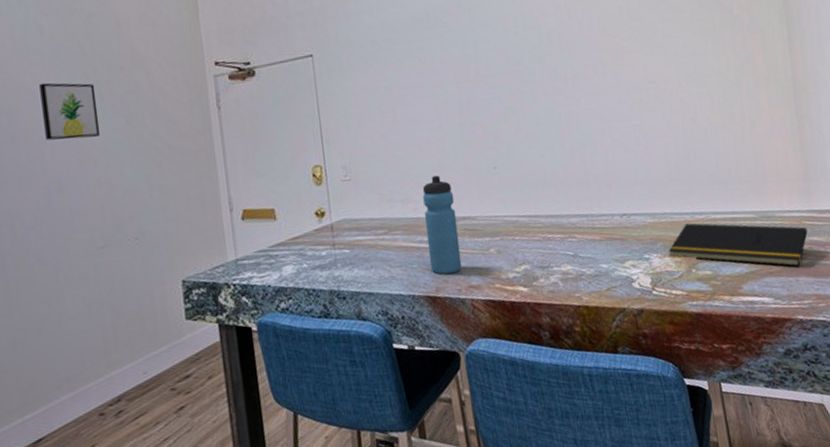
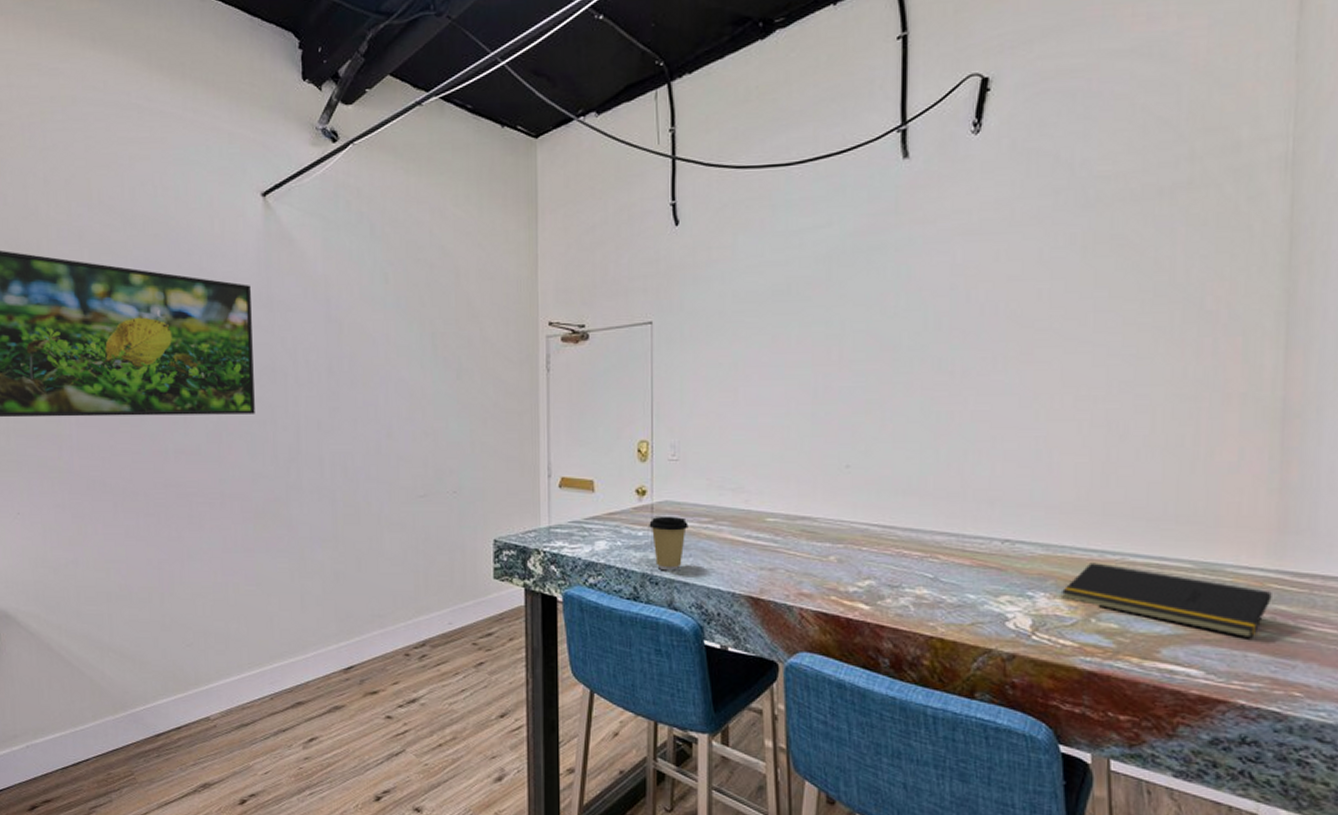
wall art: present [39,82,101,140] -> none [380,330,431,388]
coffee cup: none [331,232,367,285] -> present [649,516,688,571]
water bottle: present [422,175,462,275] -> none [756,467,794,577]

